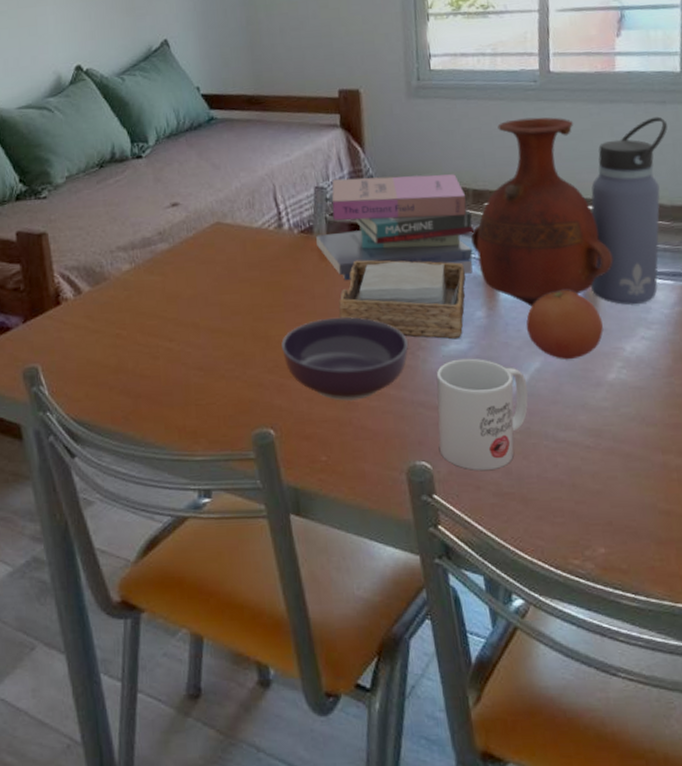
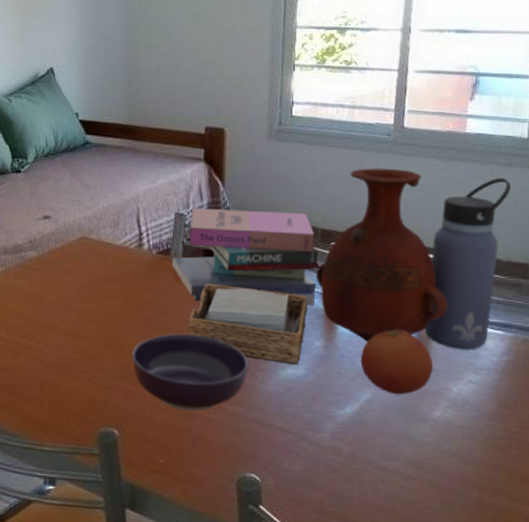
mug: present [436,358,529,471] -> none [268,383,357,489]

